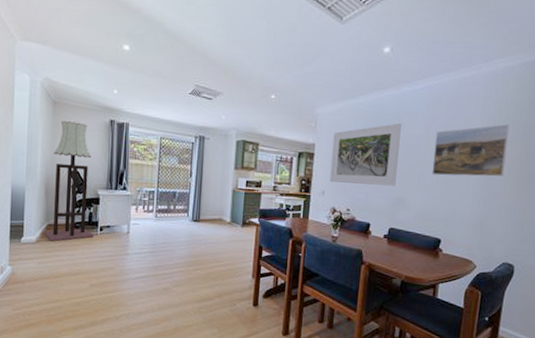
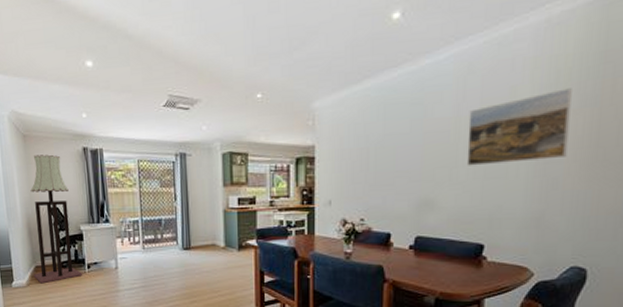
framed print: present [329,122,401,186] -> none [336,105,422,190]

